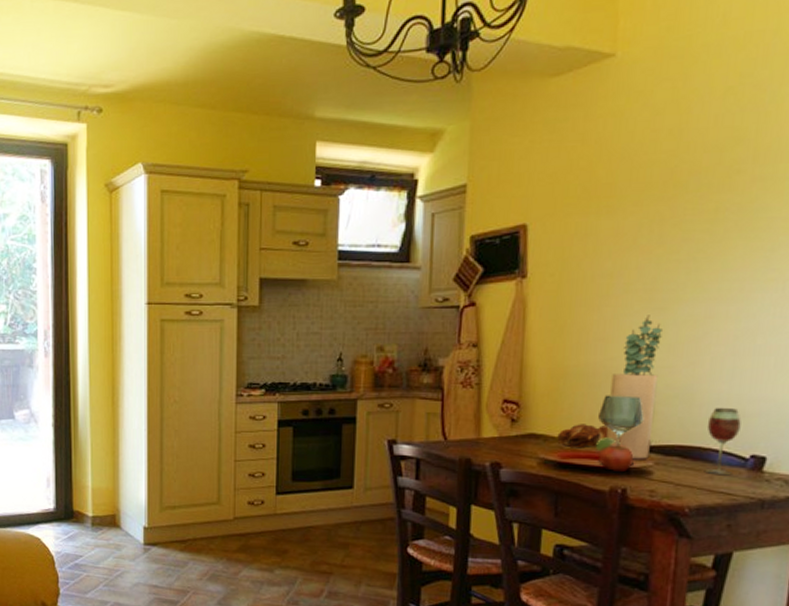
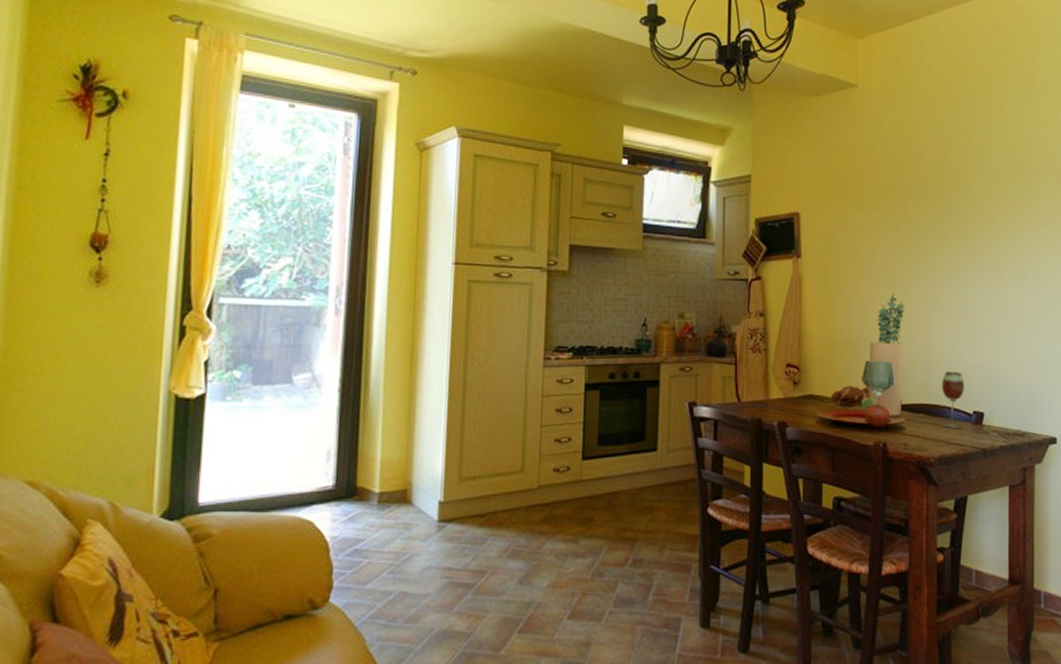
kettle: none [407,359,434,395] -> present [705,326,728,360]

